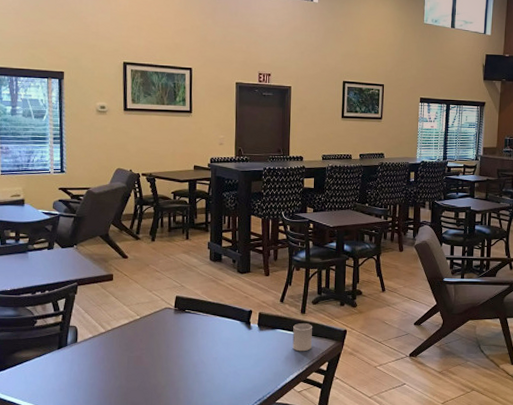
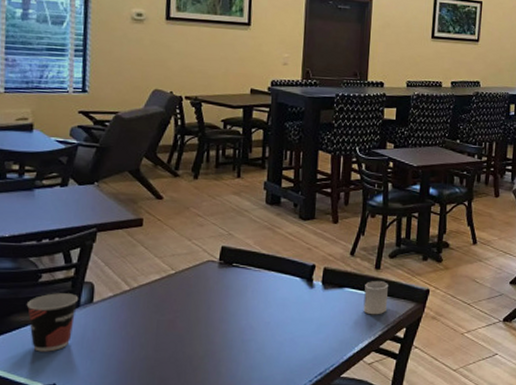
cup: none [26,335,65,382] -> present [26,293,78,352]

